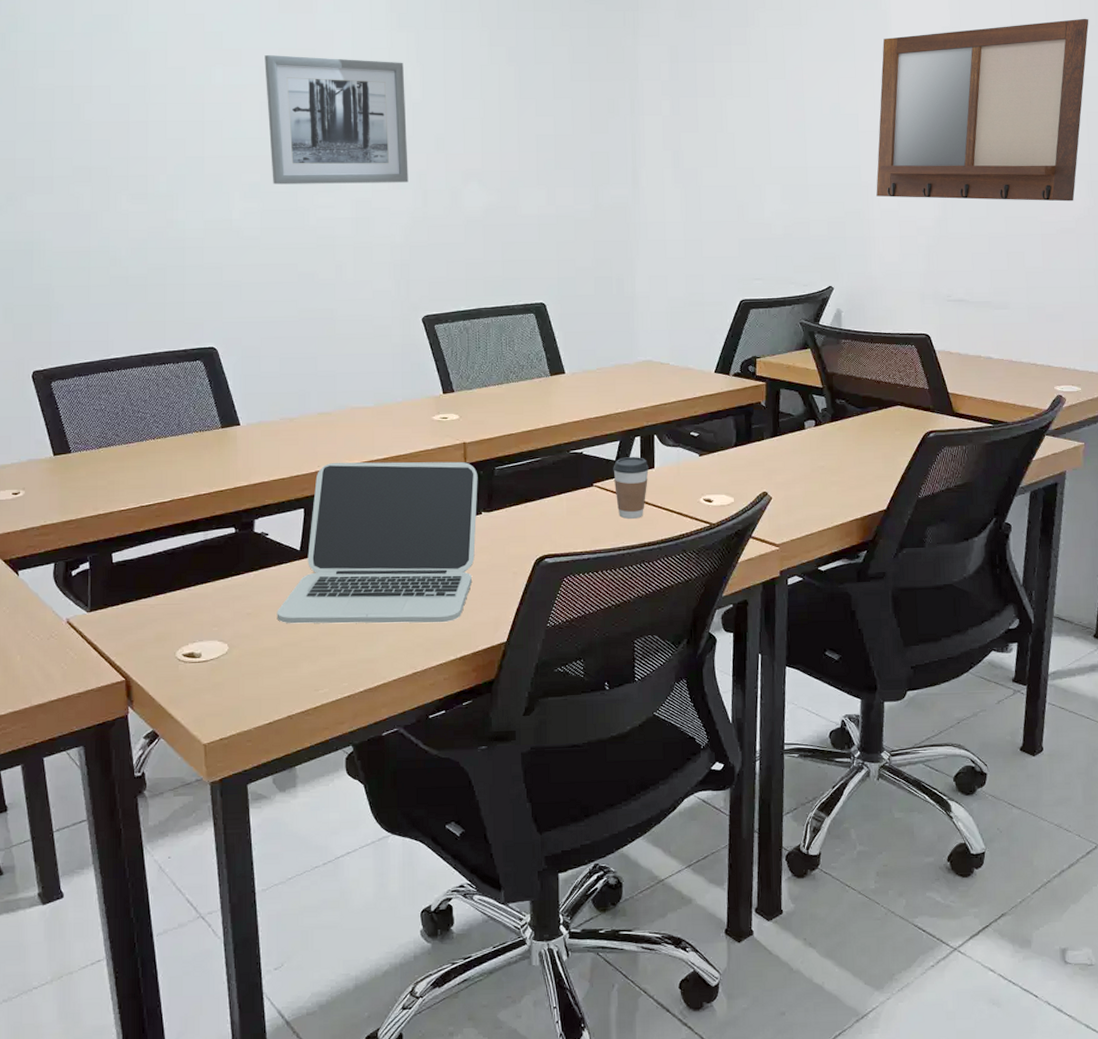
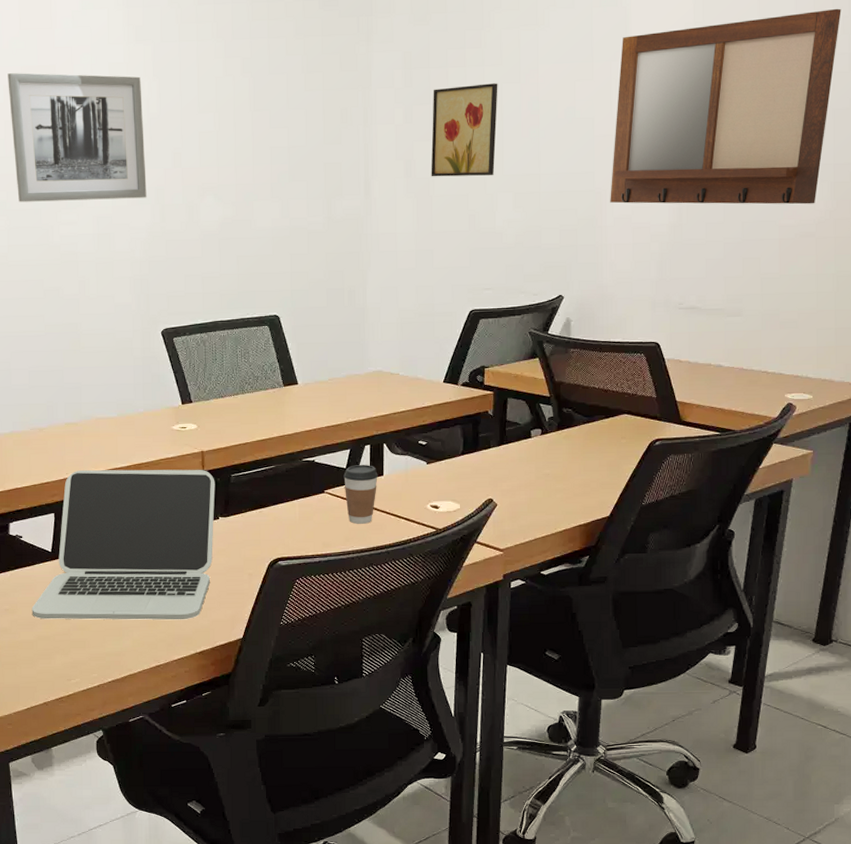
wall art: none [698,79,764,168] -> present [431,83,498,177]

